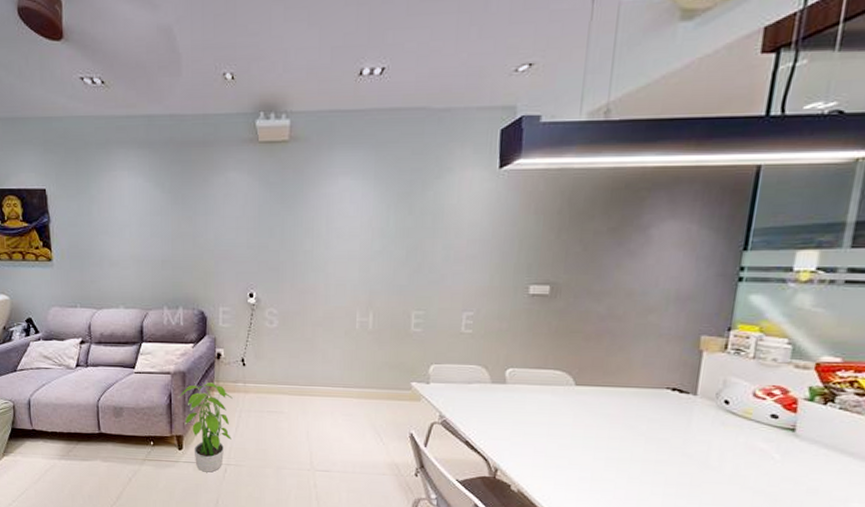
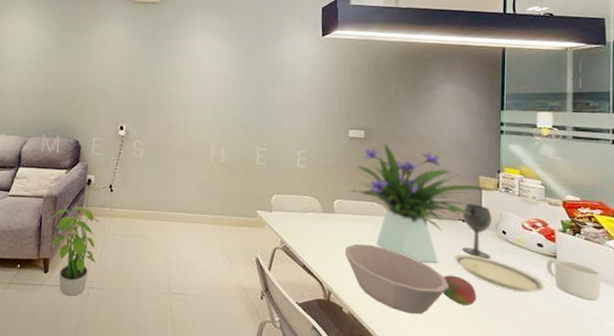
bowl: none [516,417,645,493] -> present [344,244,448,314]
flower arrangement: none [524,300,726,438] -> present [347,143,498,263]
fruit: none [636,451,681,484] -> present [442,275,477,306]
plate: none [655,427,774,470] -> present [454,253,545,292]
wine glass: none [668,369,713,433] -> present [462,204,492,259]
mug: none [779,432,856,480] -> present [546,259,602,301]

